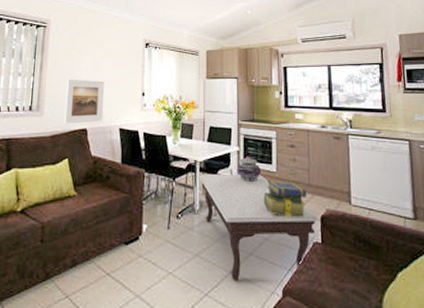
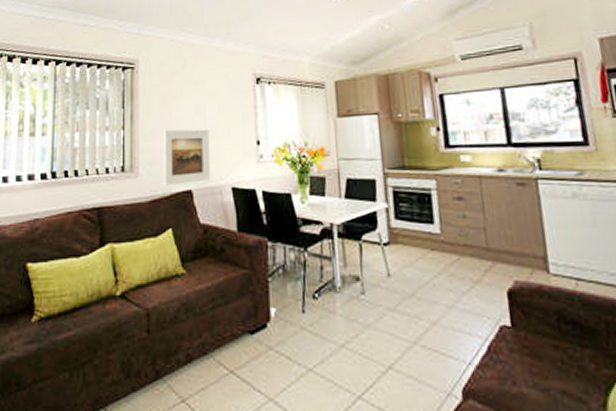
coffee table: present [200,173,320,282] -> none [338,237,508,380]
decorative container: present [237,156,261,182] -> none [387,214,420,248]
stack of books: present [264,180,307,218] -> none [426,245,487,294]

